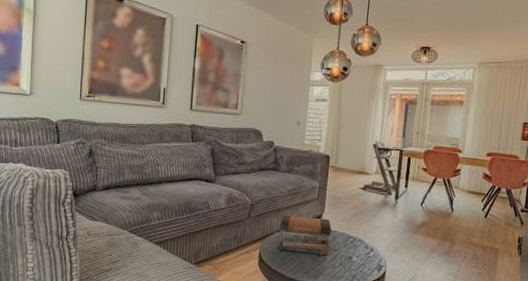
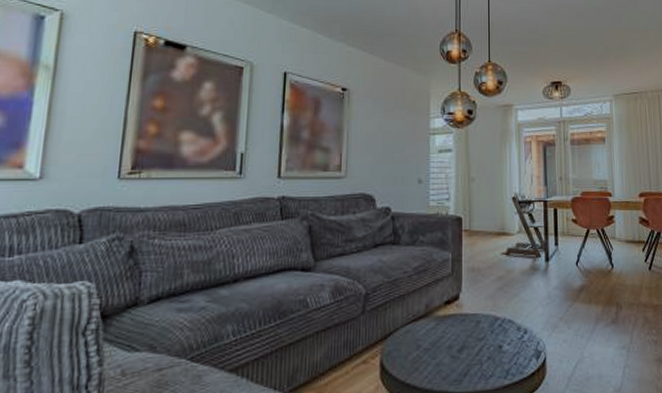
book stack: present [279,214,332,256] -> none [407,299,474,352]

